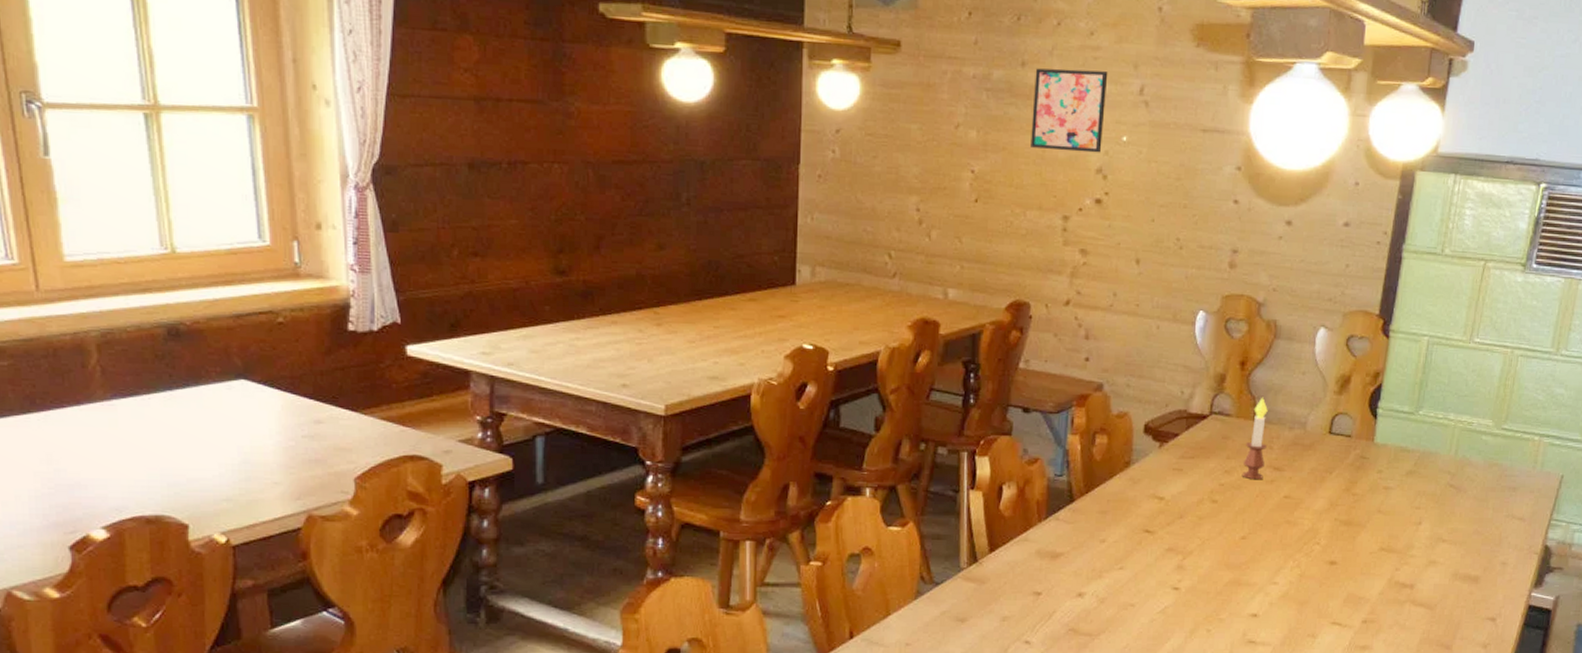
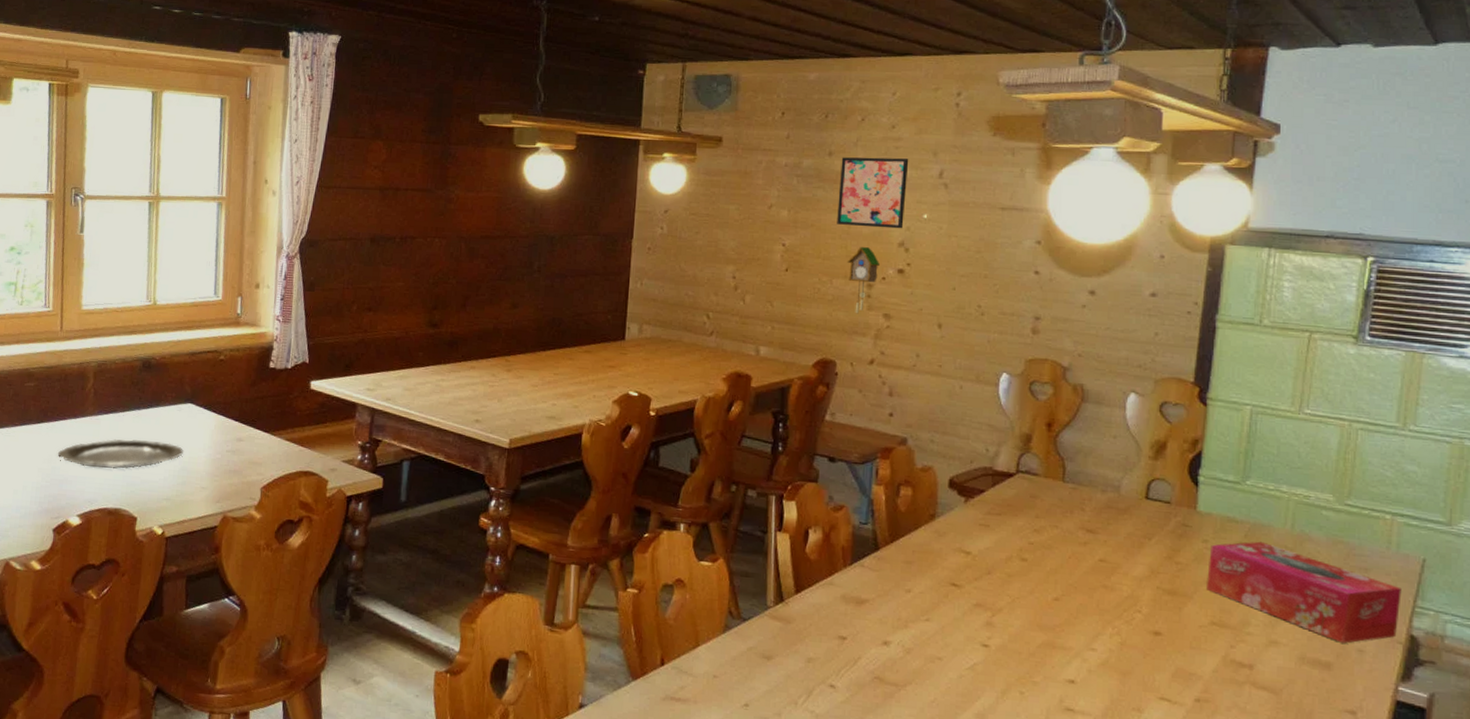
plate: none [59,428,242,467] -> present [57,439,183,469]
cuckoo clock: none [1041,174,1076,250] -> present [847,247,880,314]
candle: present [1241,397,1268,480] -> none [1052,458,1078,541]
tissue box: none [1378,468,1542,558] -> present [1207,541,1402,644]

